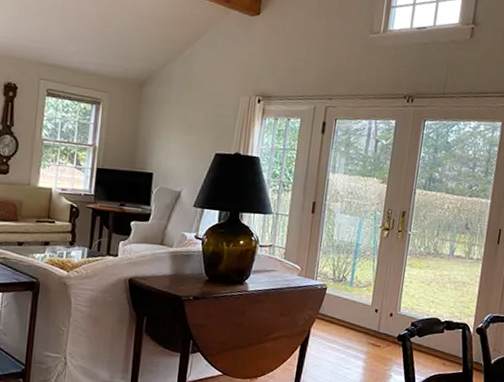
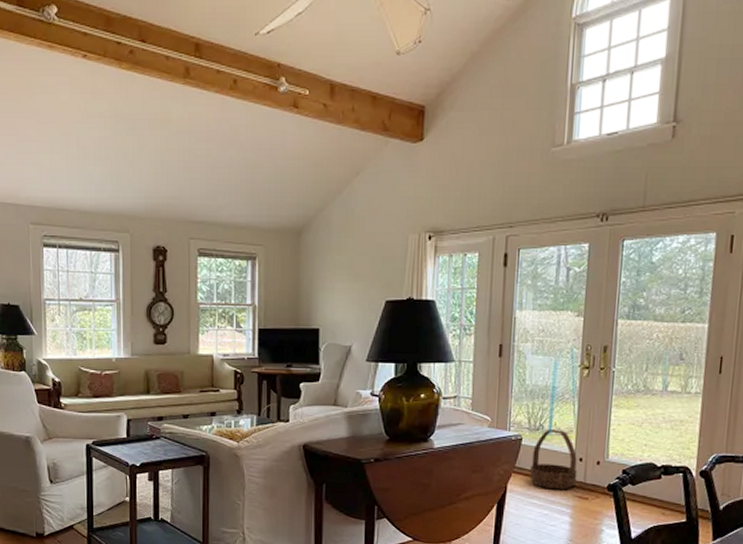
basket: none [331,282,374,337] -> present [530,430,578,490]

